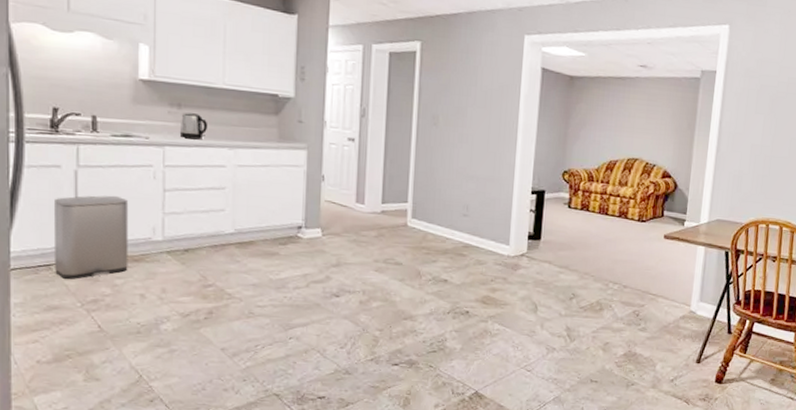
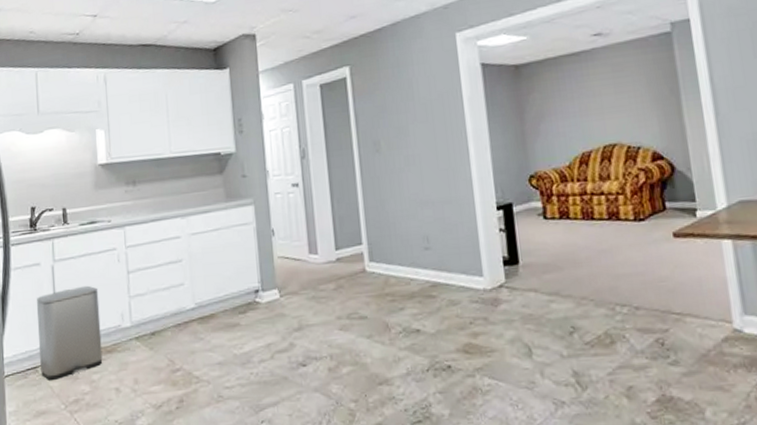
kettle: present [179,113,208,140] -> none [136,188,161,216]

